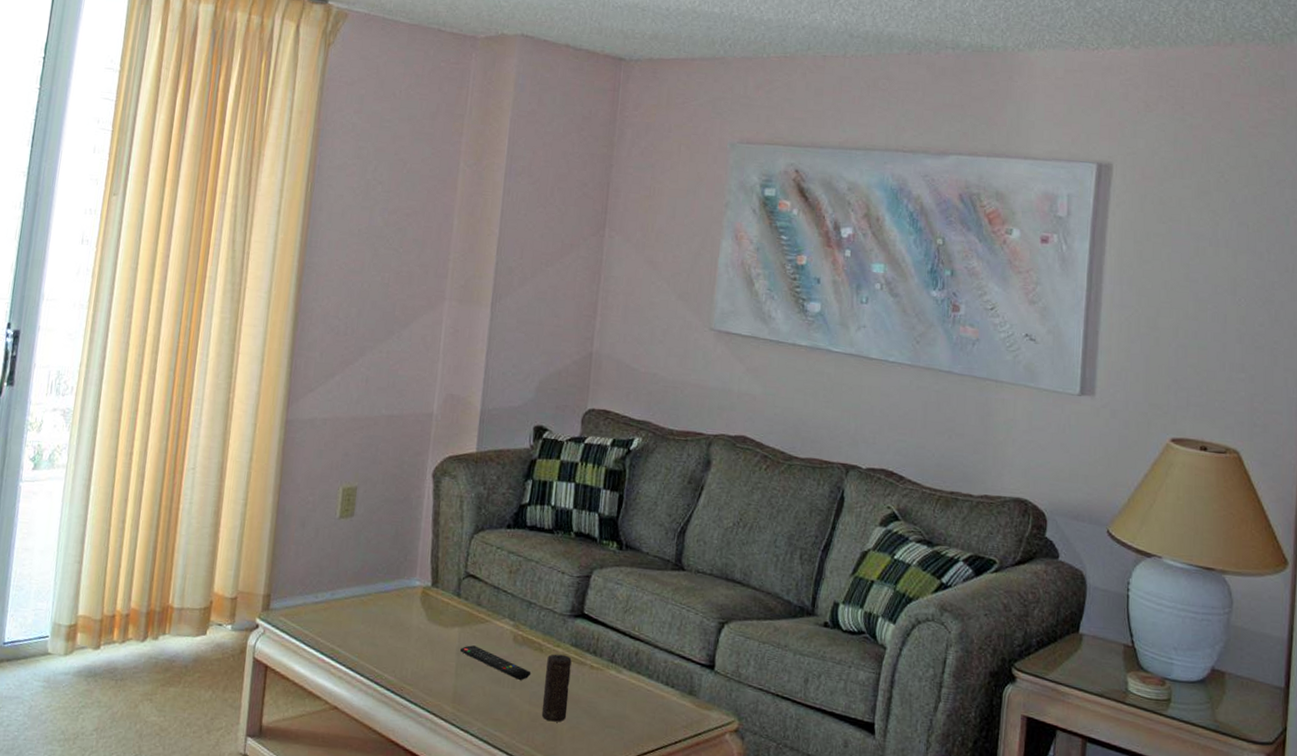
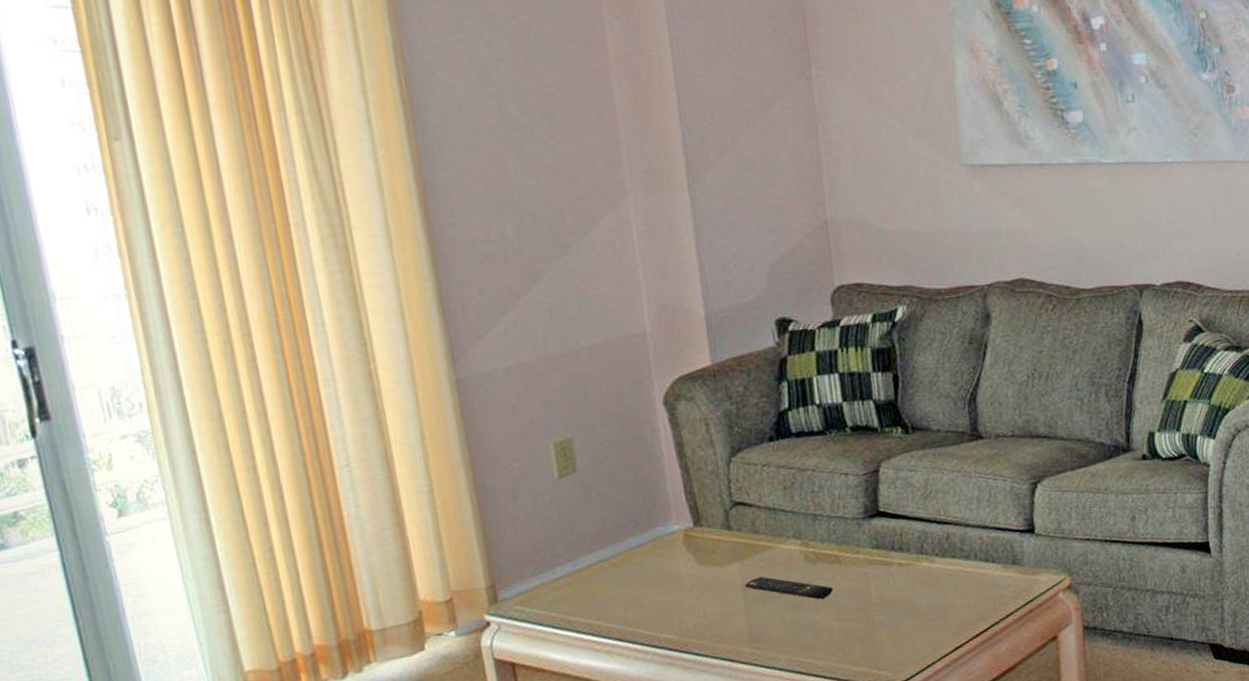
candle: present [541,654,572,722] -> none [848,560,884,633]

